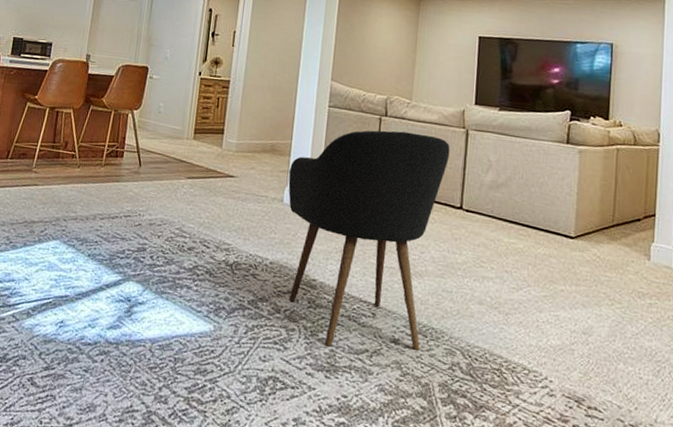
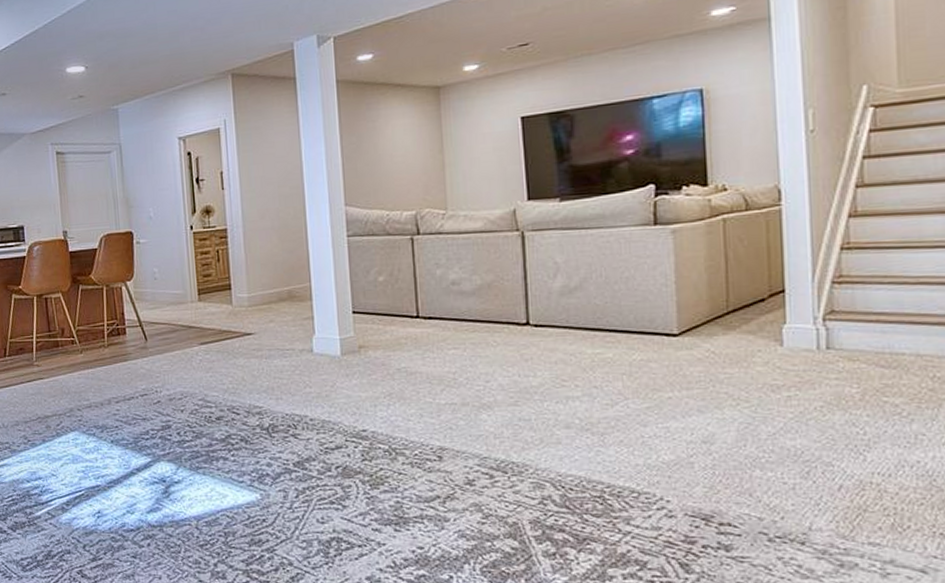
armchair: present [288,130,450,351] -> none [313,247,505,498]

